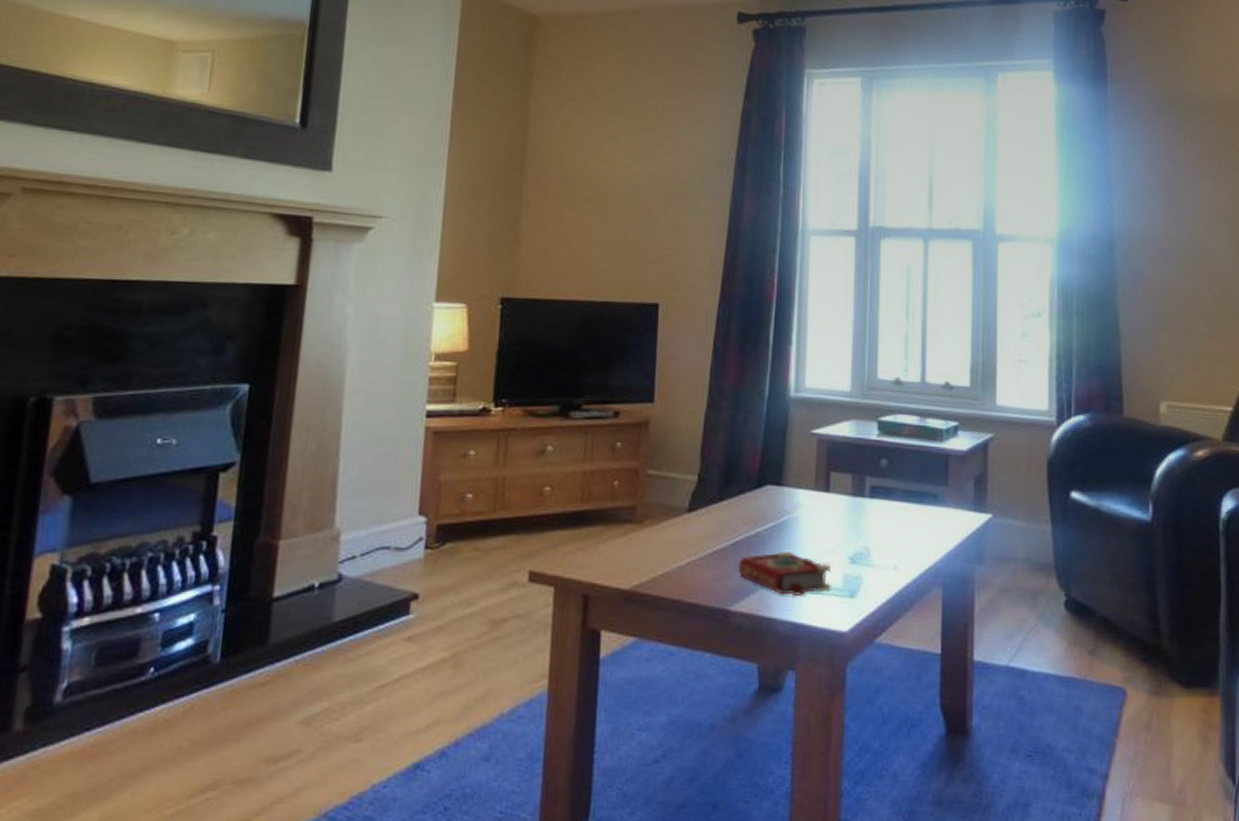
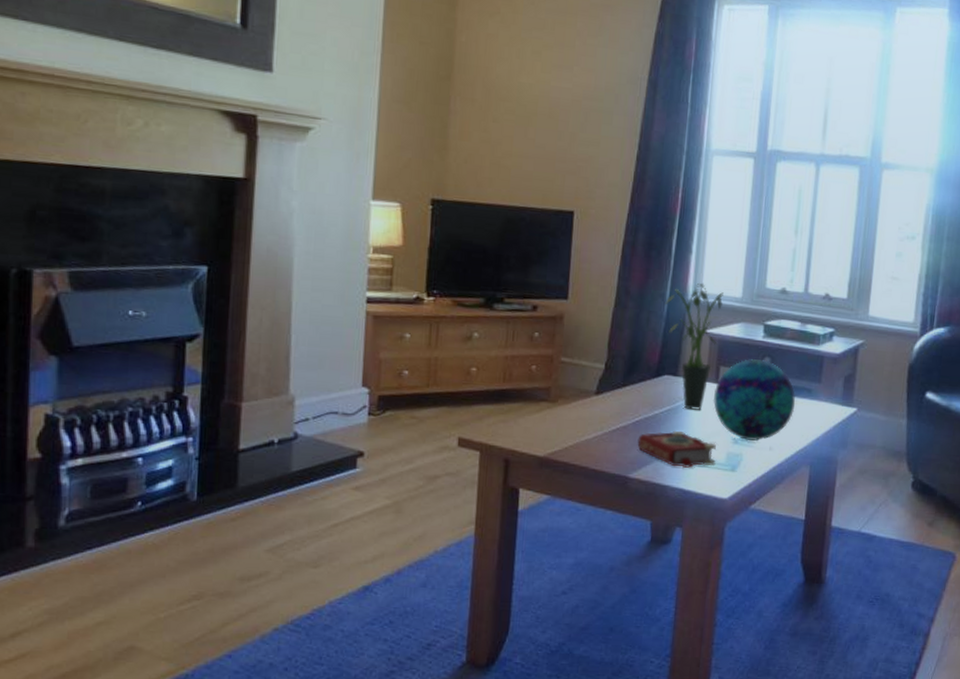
potted plant: none [764,376,830,525] -> present [665,283,723,410]
decorative ball: none [824,462,920,560] -> present [712,359,796,441]

